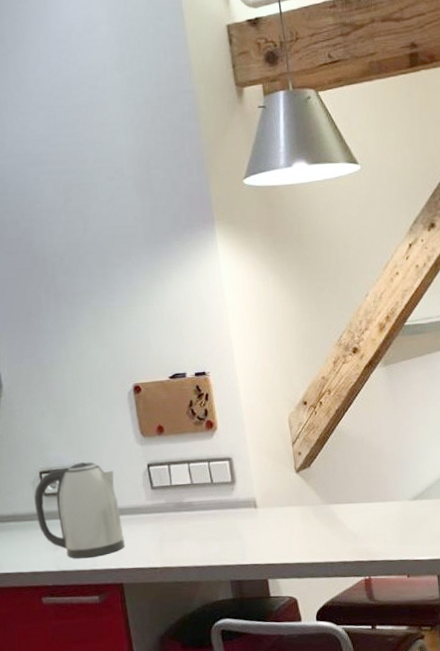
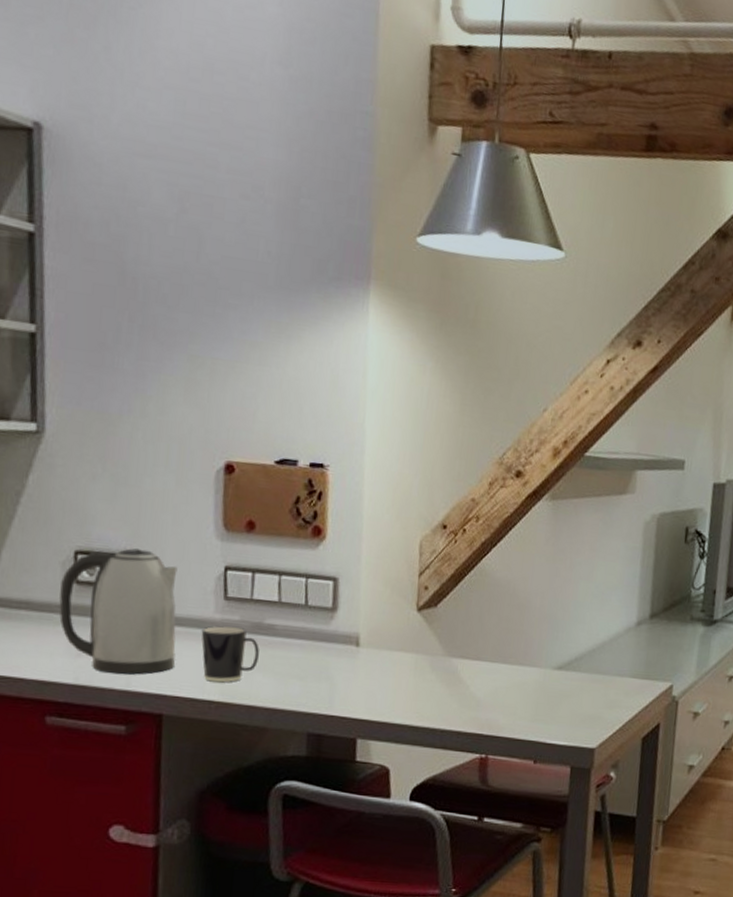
mug: none [139,509,185,553] -> present [201,626,259,683]

